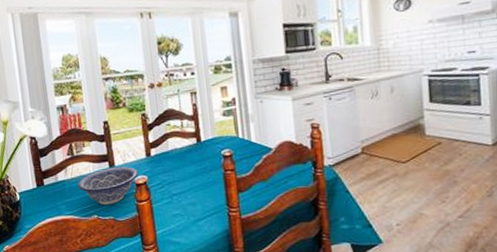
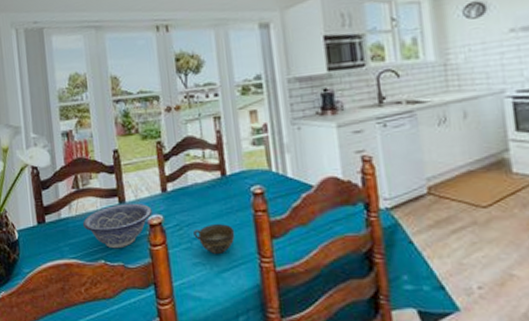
cup: none [173,182,208,206] -> present [193,224,235,254]

